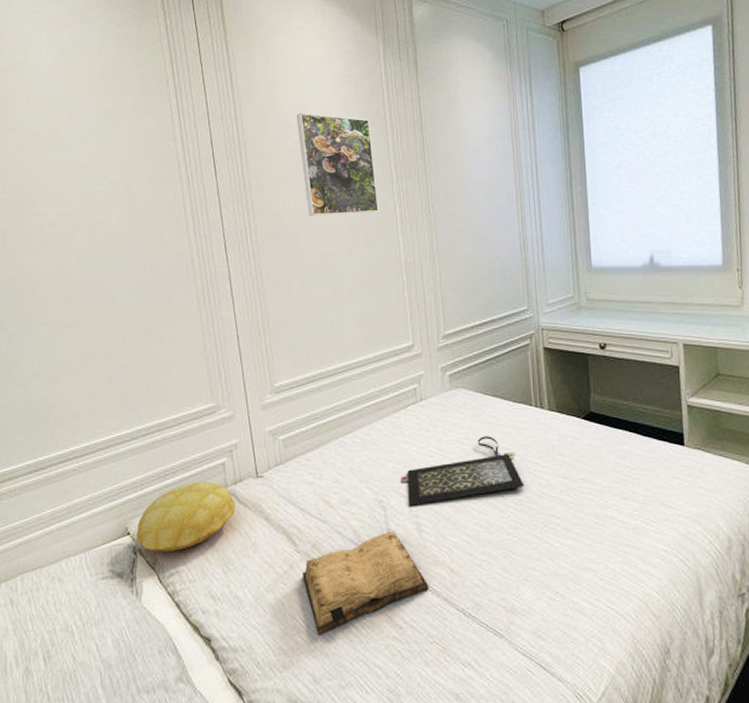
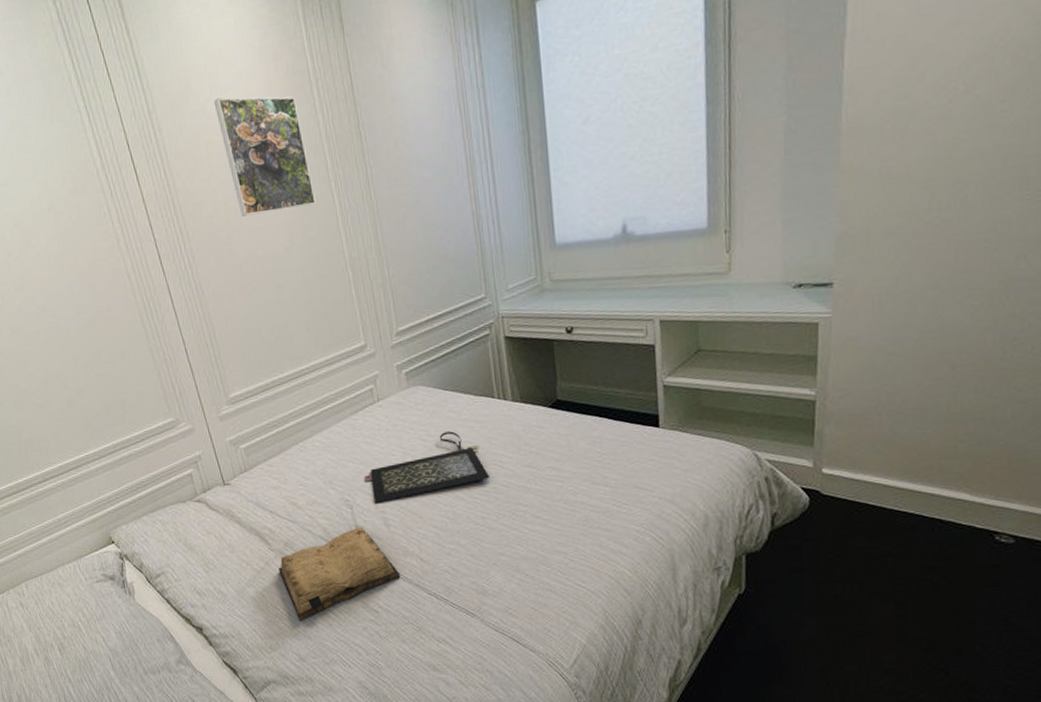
cushion: present [136,481,236,551] -> none [119,491,208,556]

